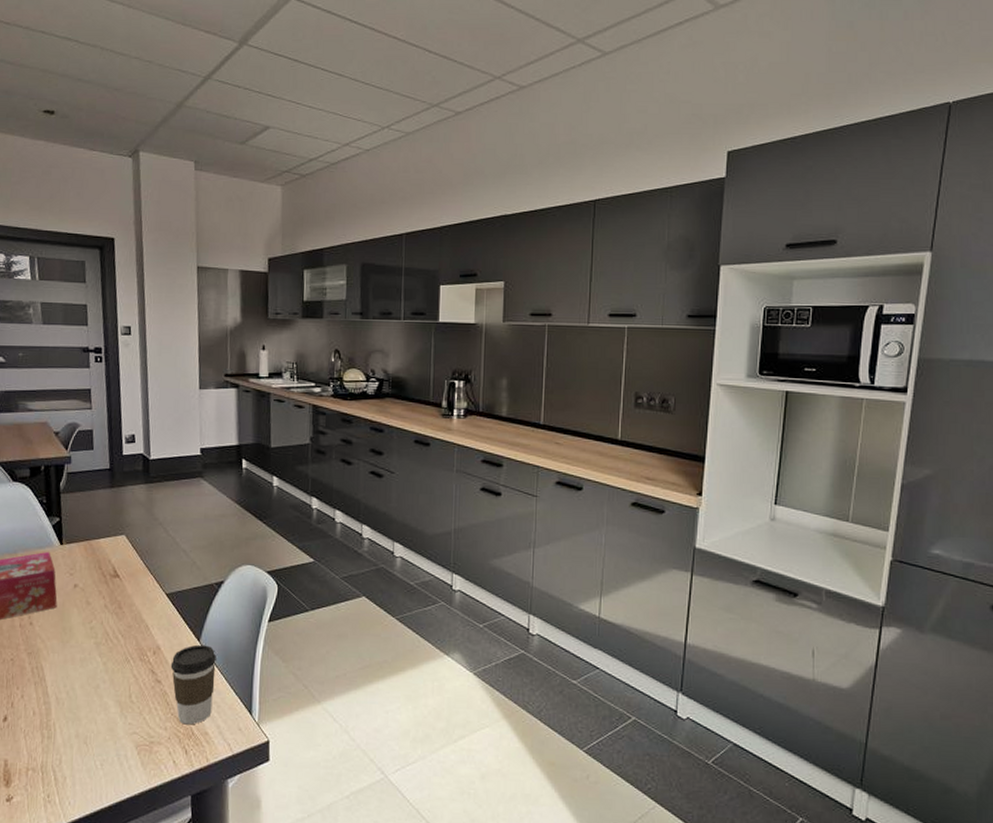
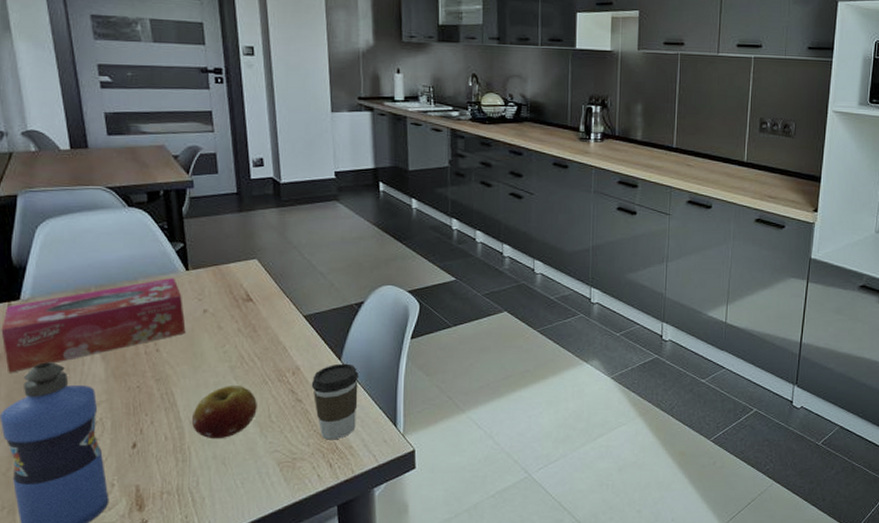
fruit: none [57,662,119,718] -> present [191,386,257,439]

